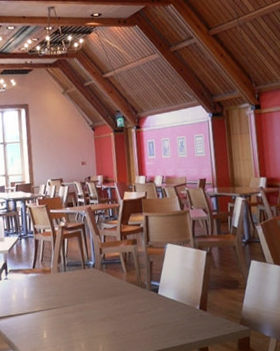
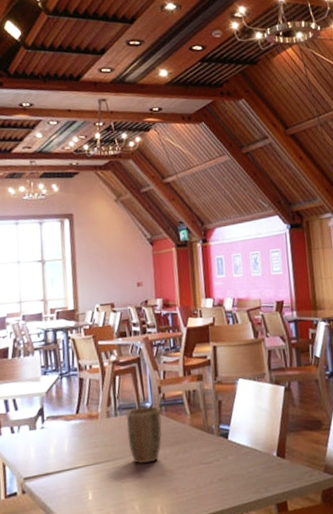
plant pot: none [73,264,104,311] -> present [126,406,163,464]

